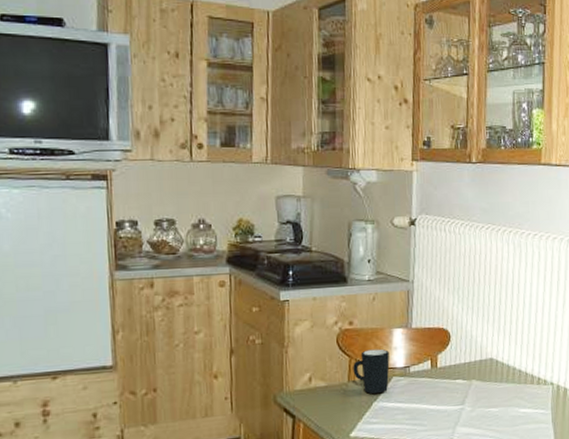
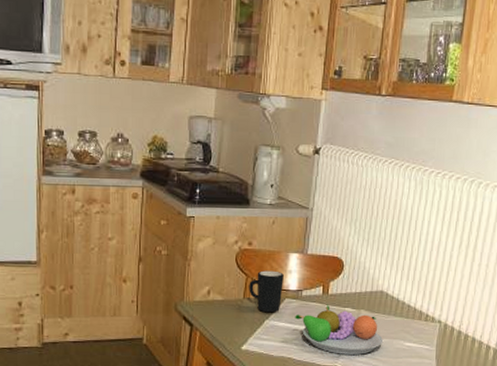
fruit bowl: none [404,378,498,430] -> present [295,304,384,355]

